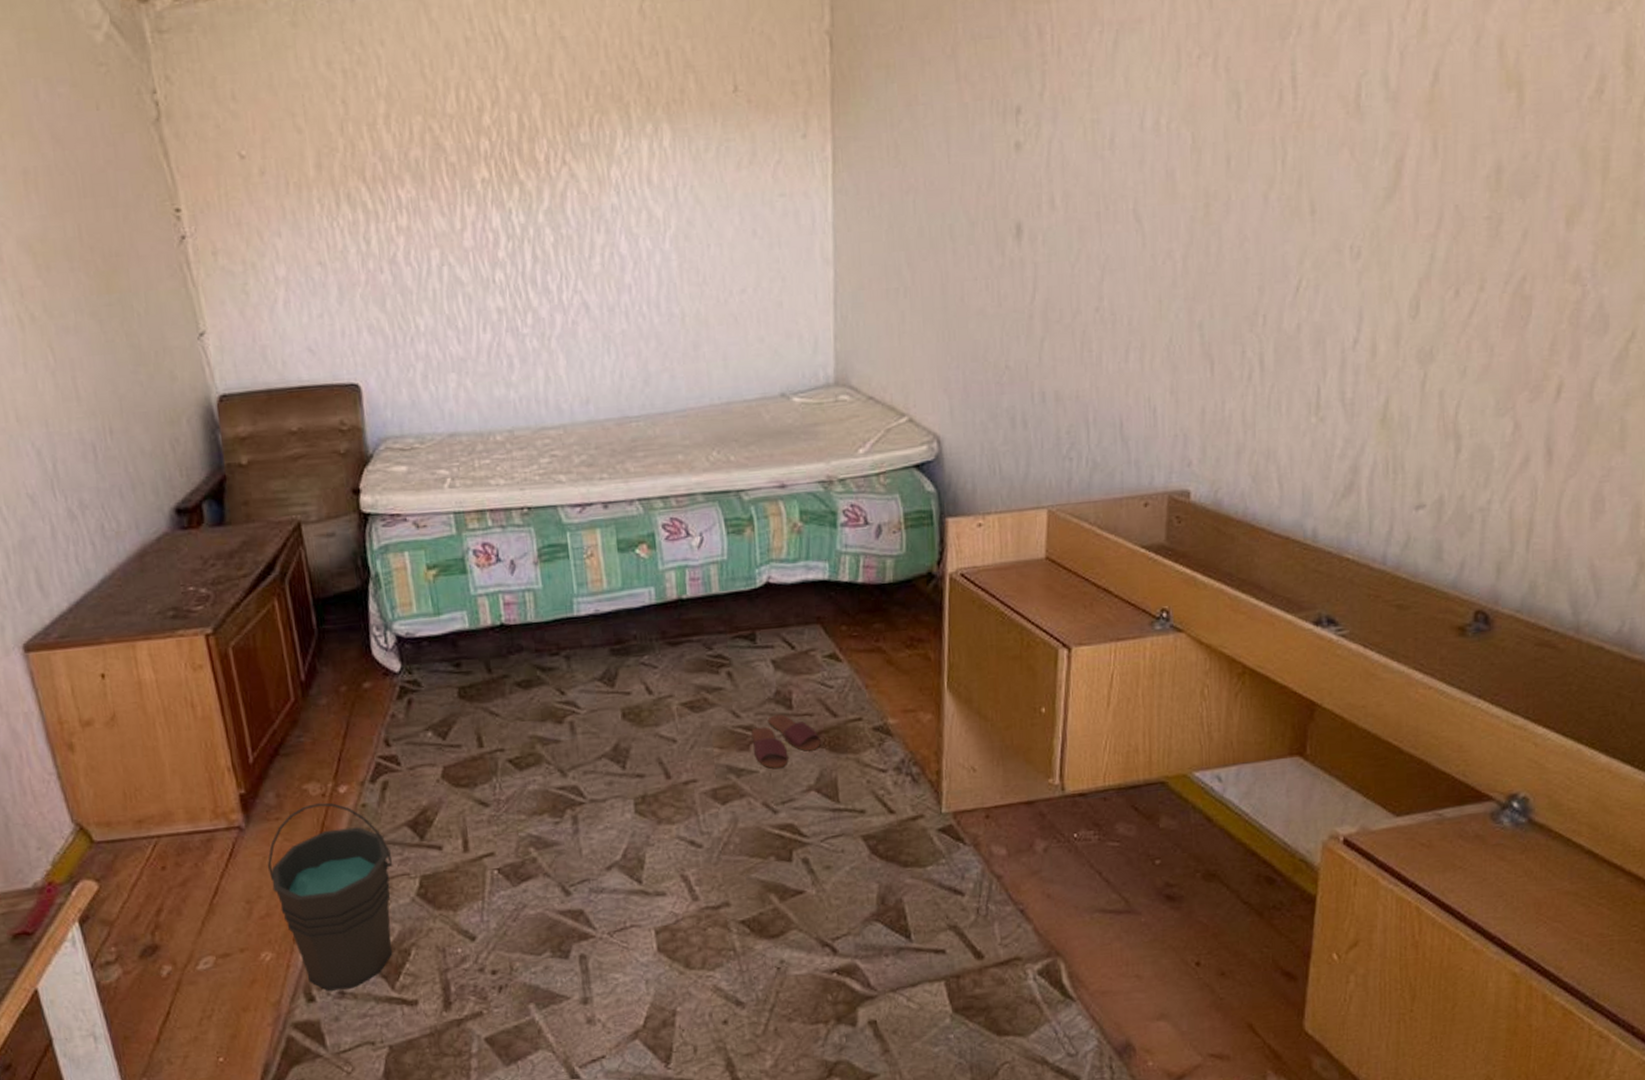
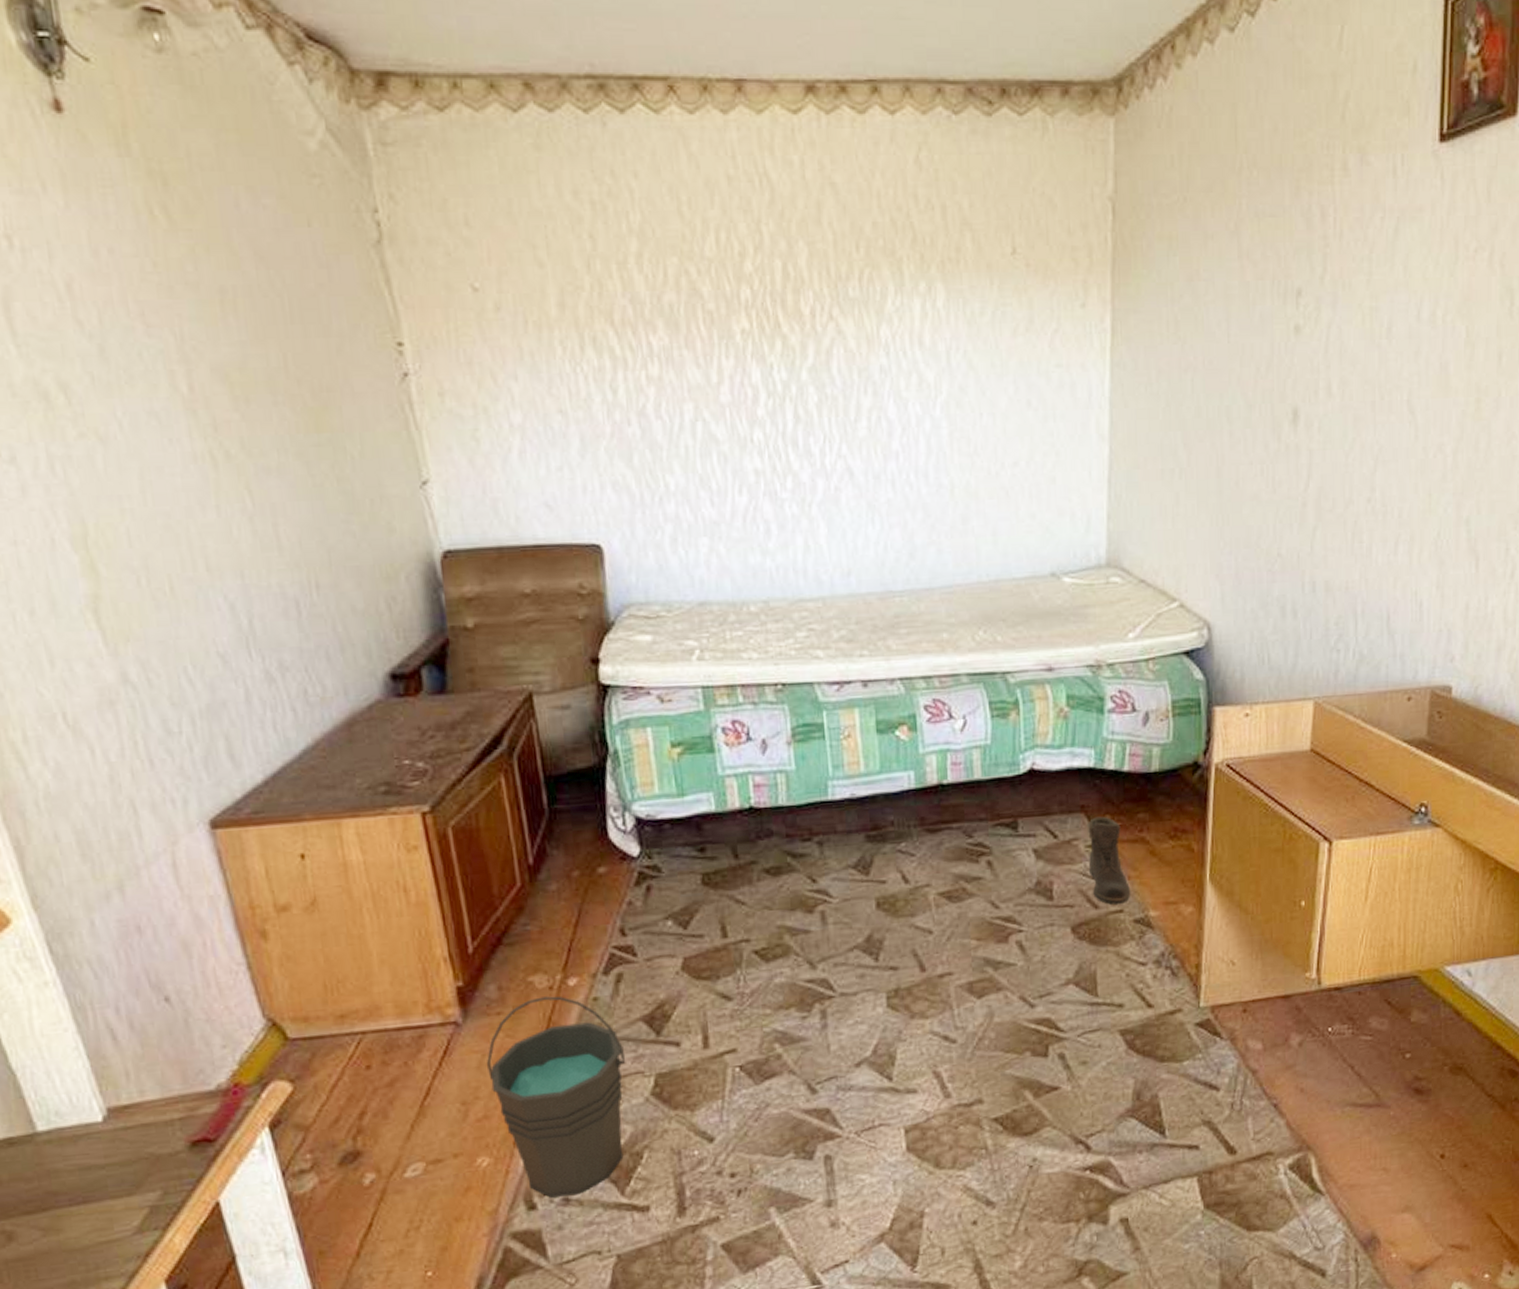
slippers: present [751,714,821,769] -> none [1010,905,1081,962]
boot: none [823,627,868,713] -> present [1086,816,1130,905]

